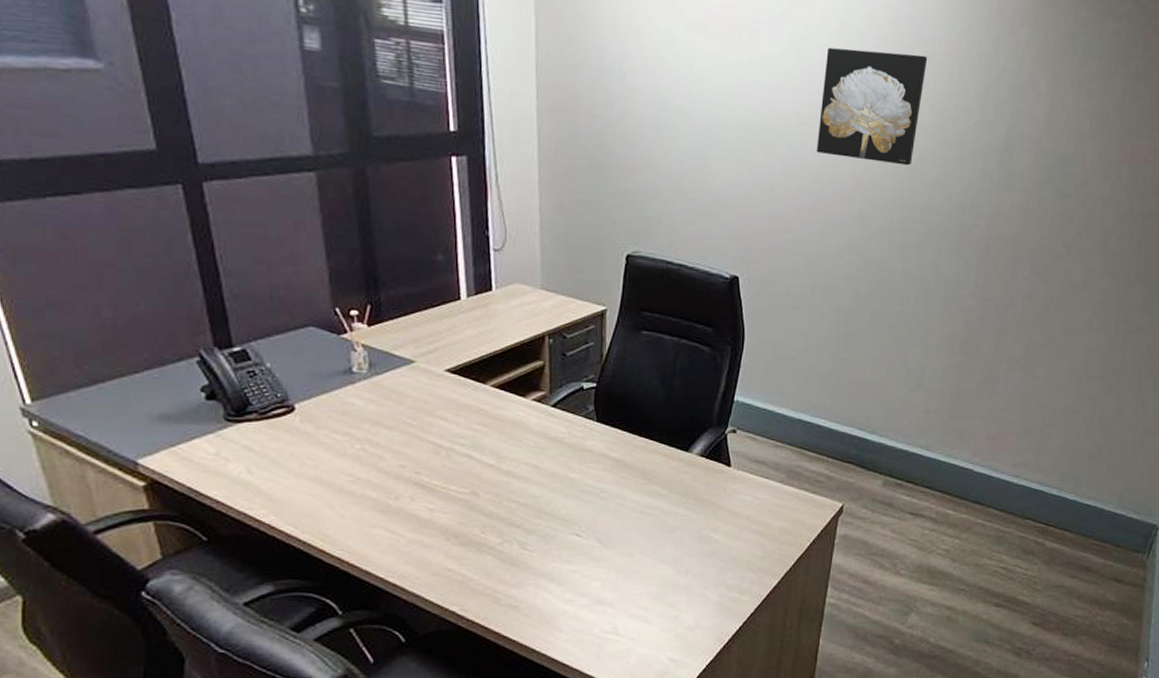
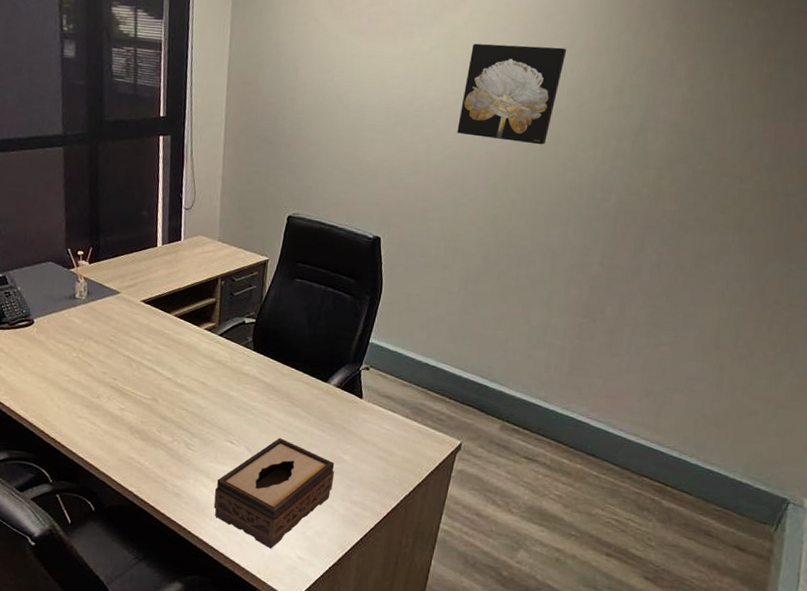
tissue box: none [562,523,705,655] -> present [213,438,335,549]

